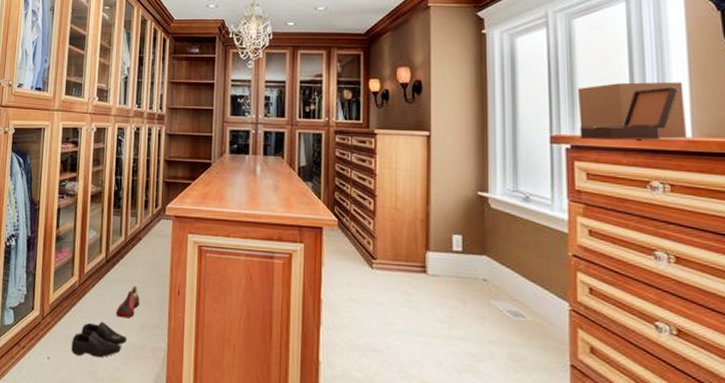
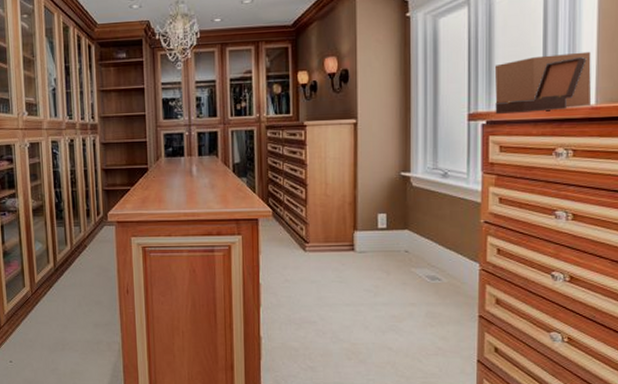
shoe: present [71,321,128,358] -> none [31,324,84,356]
shoe: present [117,285,140,318] -> none [70,289,91,319]

